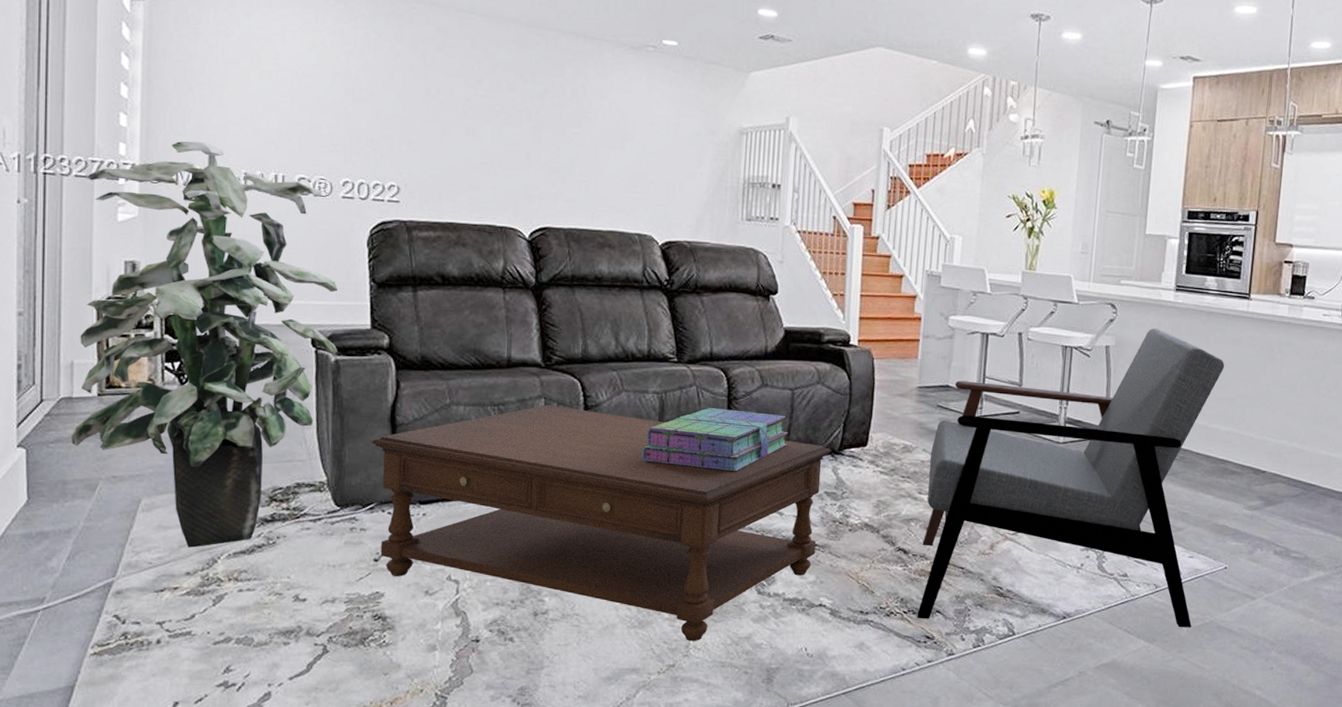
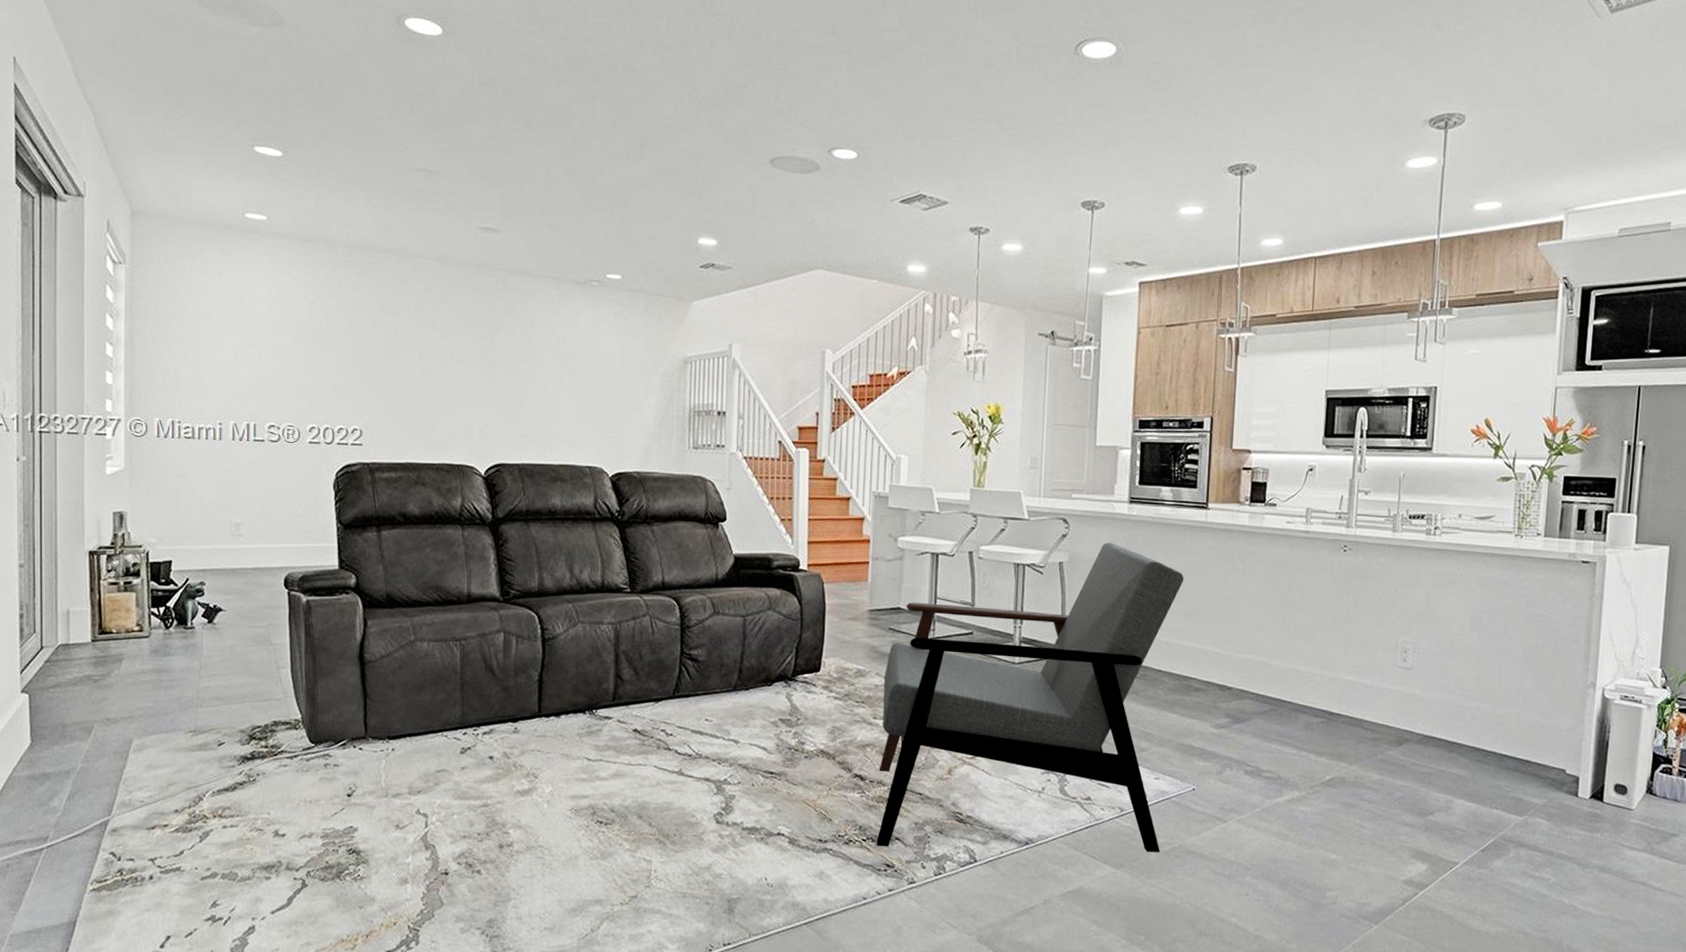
indoor plant: present [71,141,338,548] -> none [69,395,309,786]
coffee table: present [371,404,832,642] -> none [341,638,785,872]
stack of books: present [641,408,788,472] -> none [598,637,741,701]

